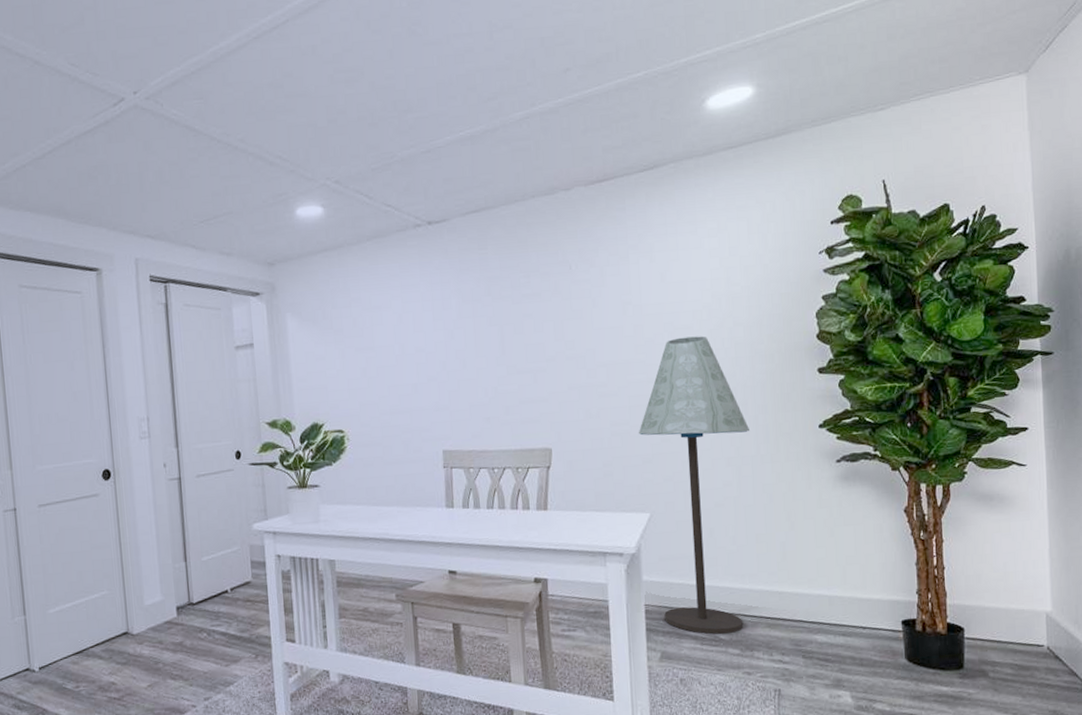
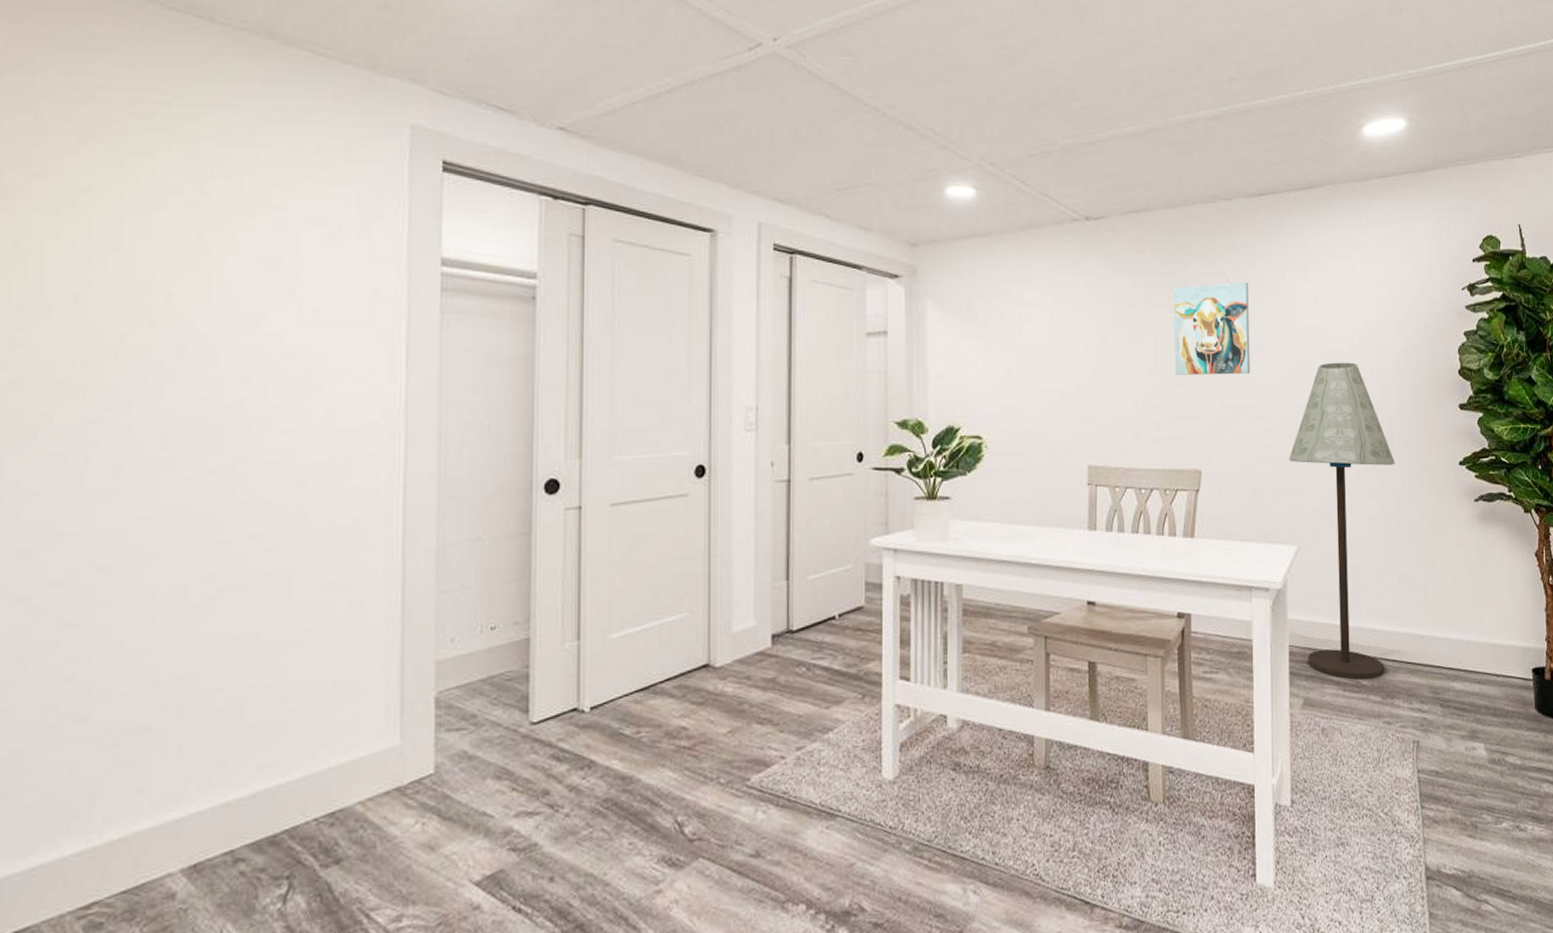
wall art: none [517,268,597,362] -> present [1174,282,1250,375]

